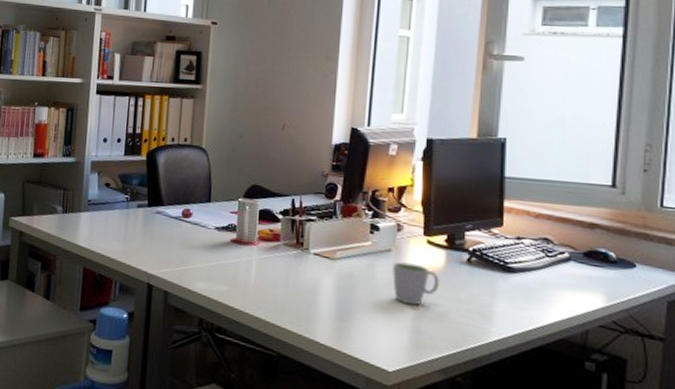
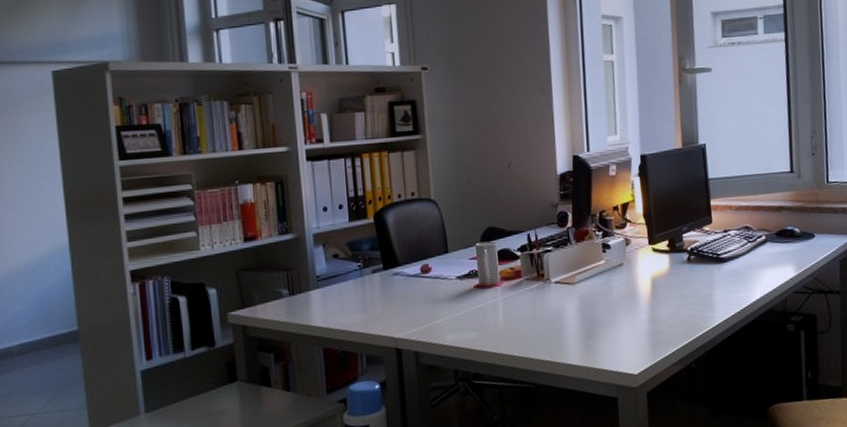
mug: present [393,262,440,306] -> none [626,272,668,311]

